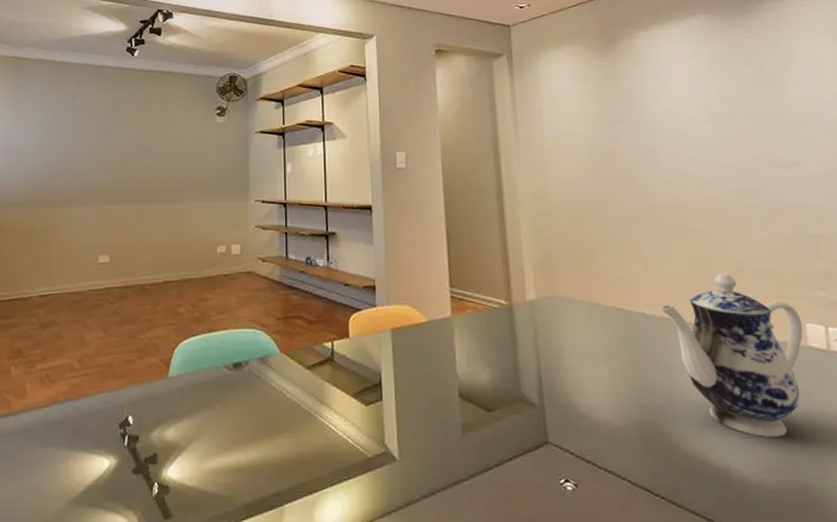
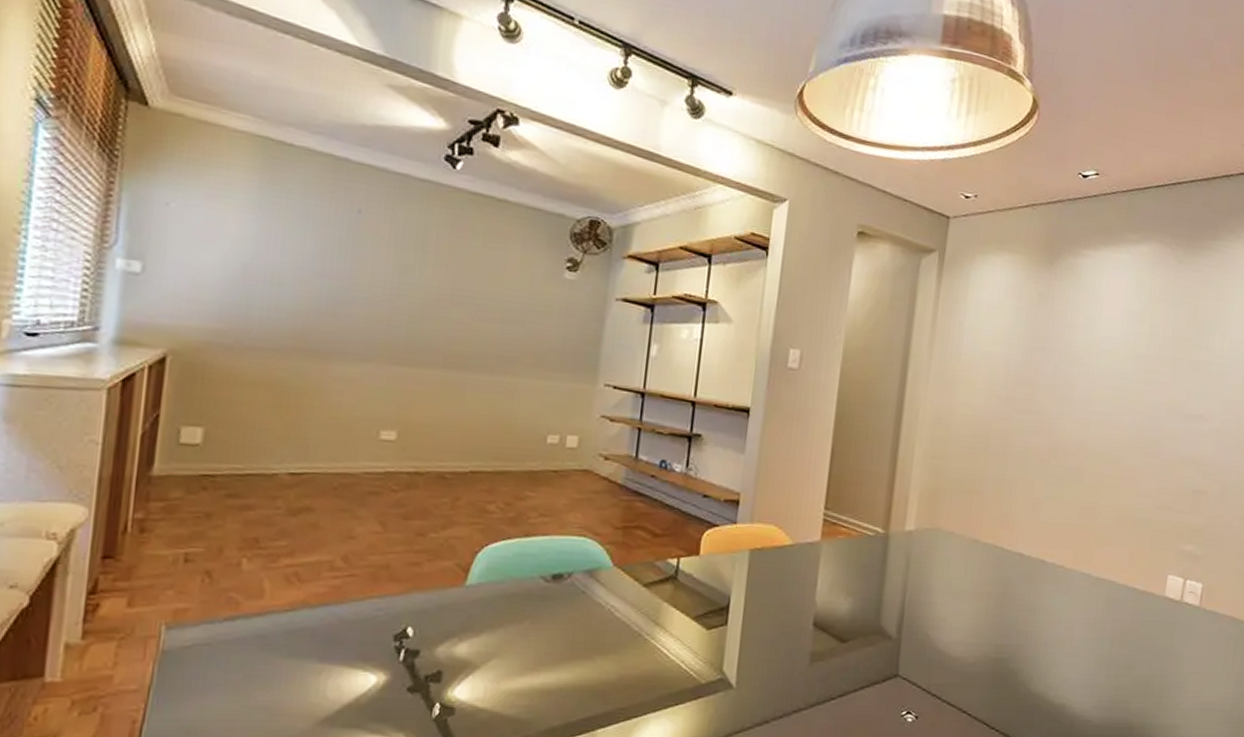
teapot: present [661,273,803,437] -> none [1038,519,1165,678]

